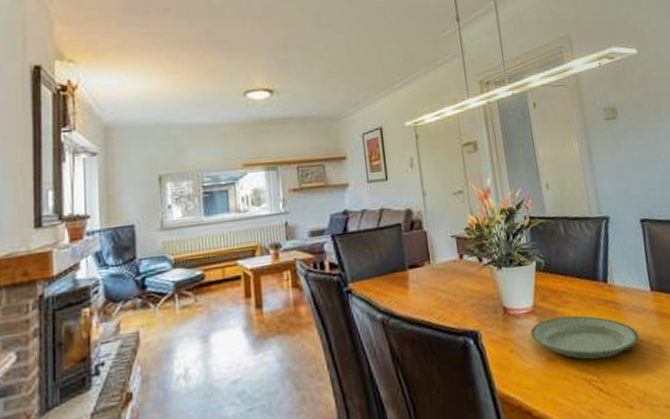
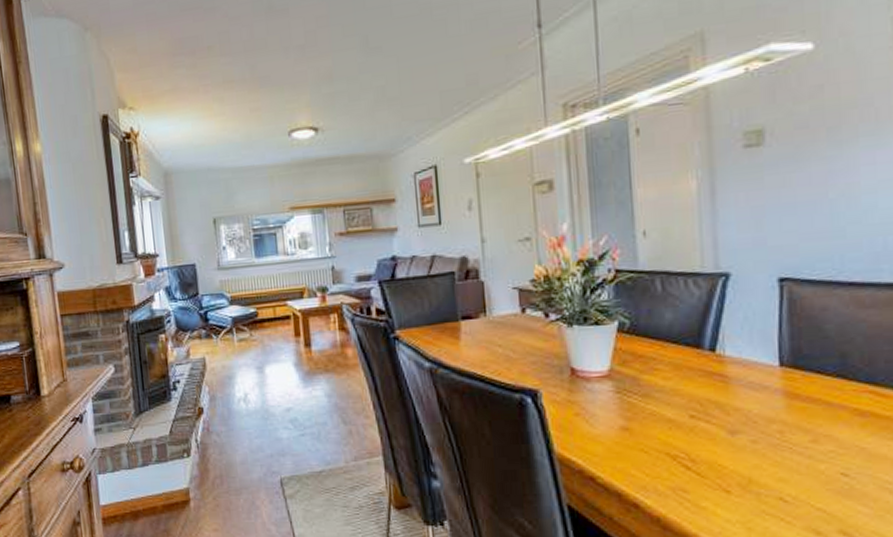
plate: present [530,315,639,360] -> none [602,385,753,436]

